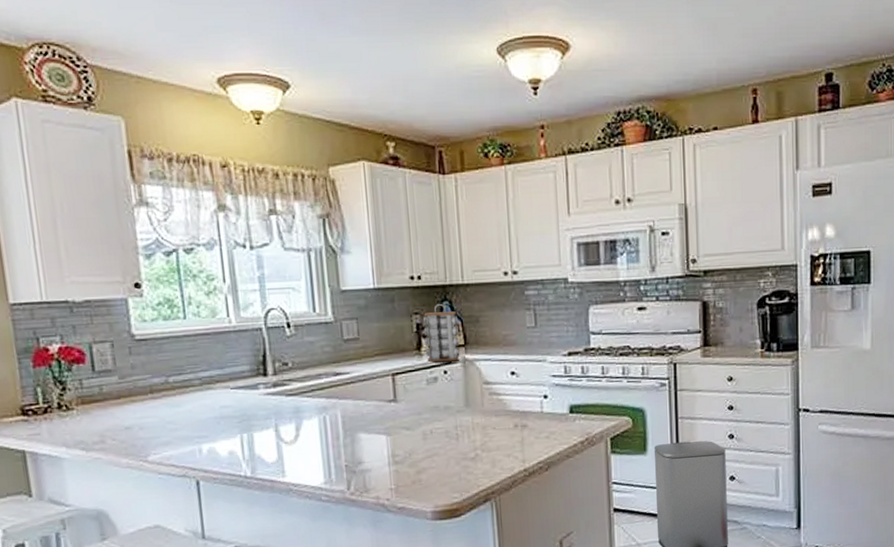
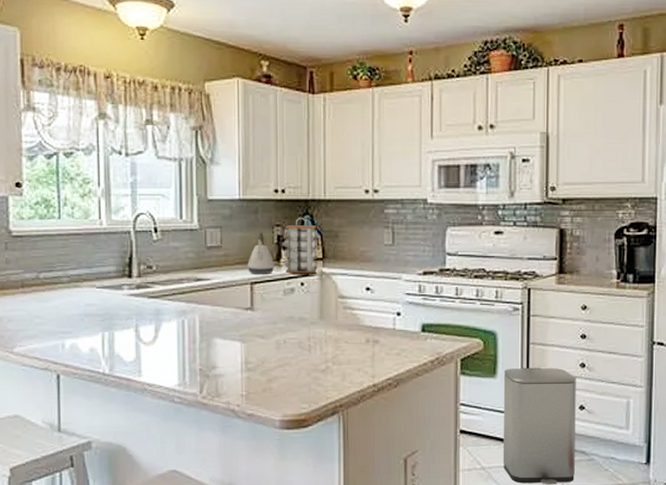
kettle: none [387,320,416,365] -> present [248,230,275,274]

